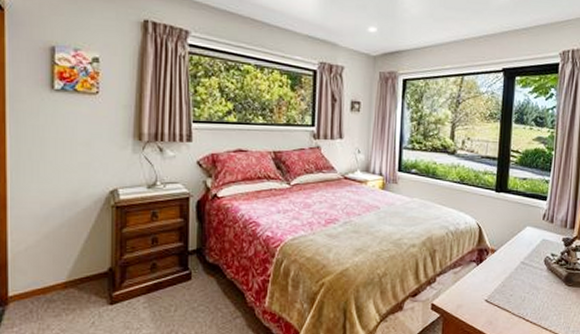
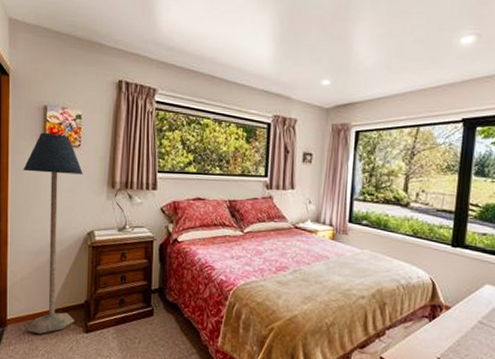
floor lamp: none [25,77,103,310] -> present [23,132,83,334]

